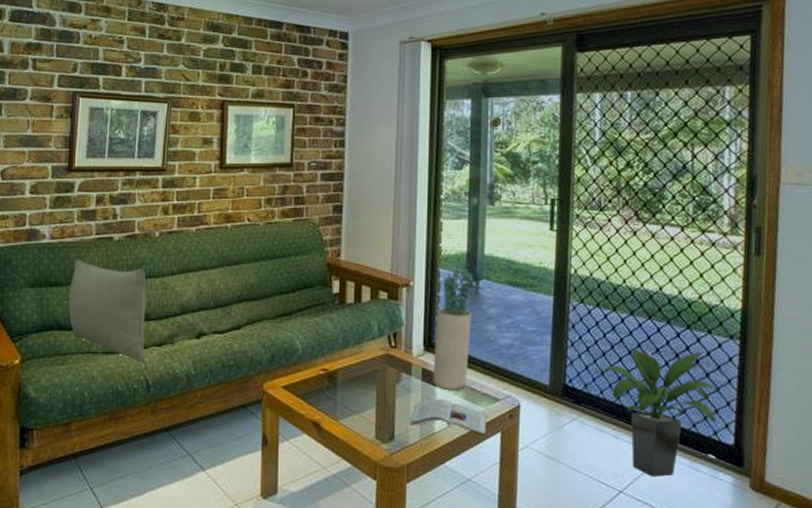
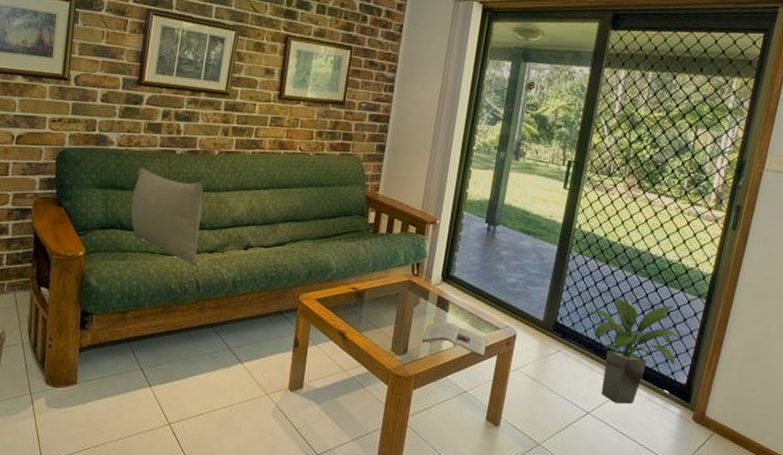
vase: present [433,256,474,390] -> none [446,203,493,317]

